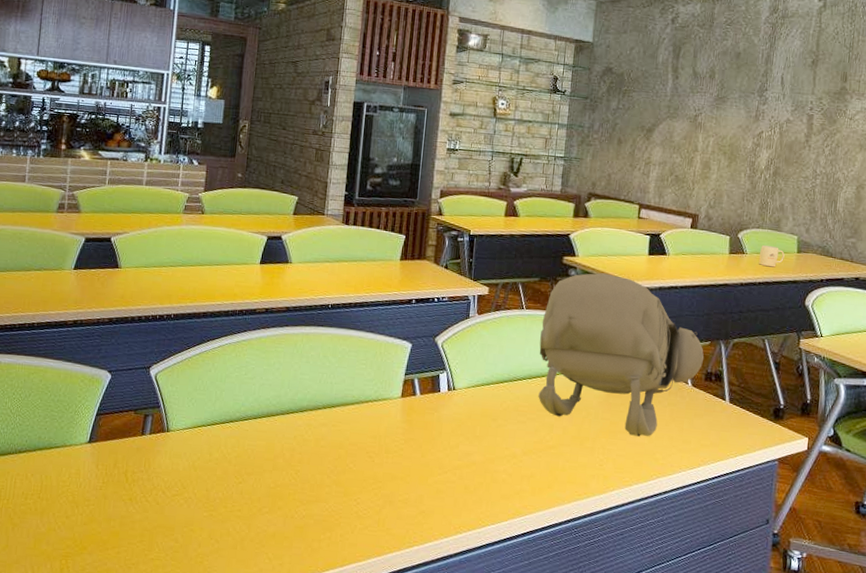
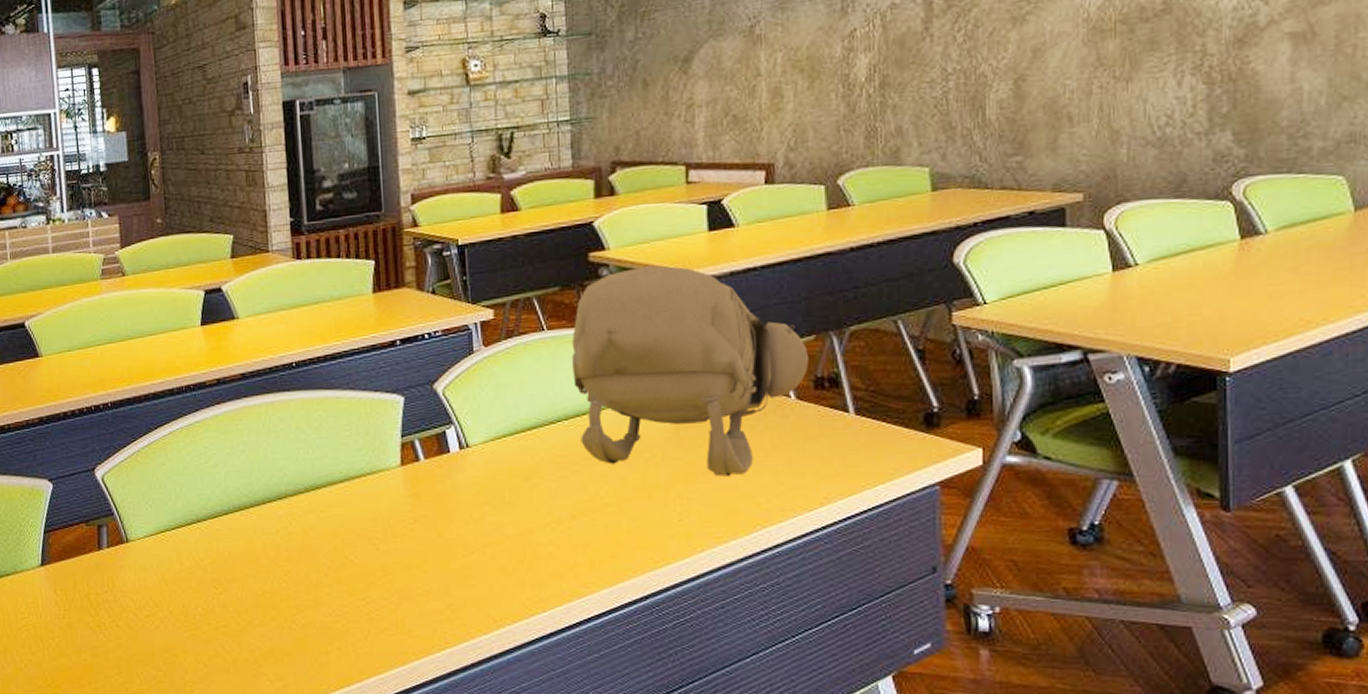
mug: present [758,245,785,268] -> none [873,188,912,219]

